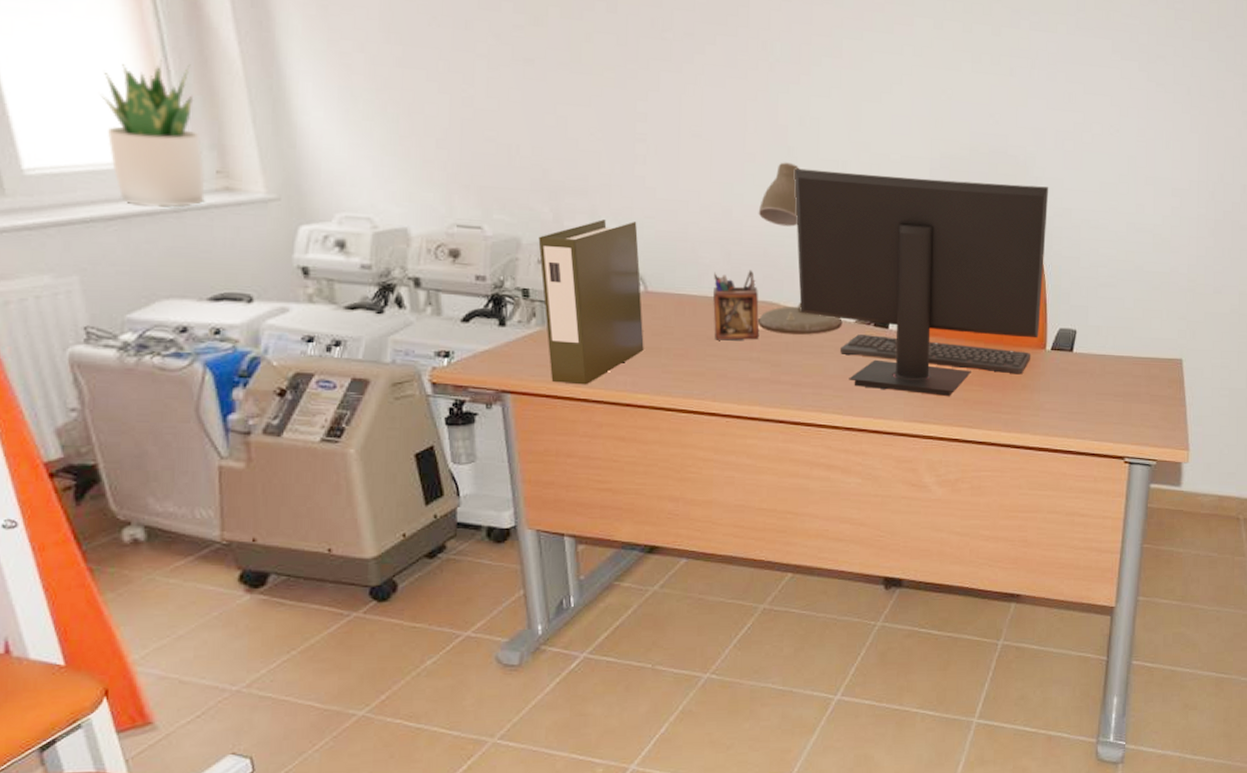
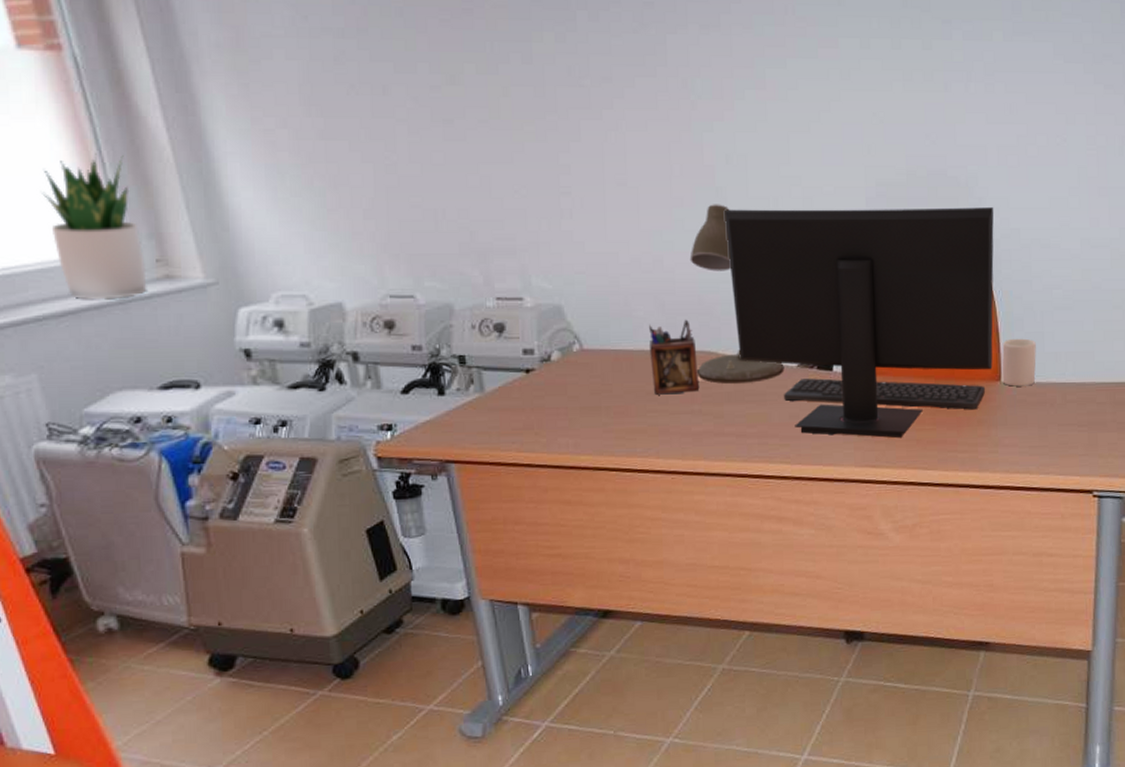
binder: present [538,220,644,385] -> none [471,279,584,450]
mug: none [1047,310,1080,356] -> present [1002,338,1036,387]

